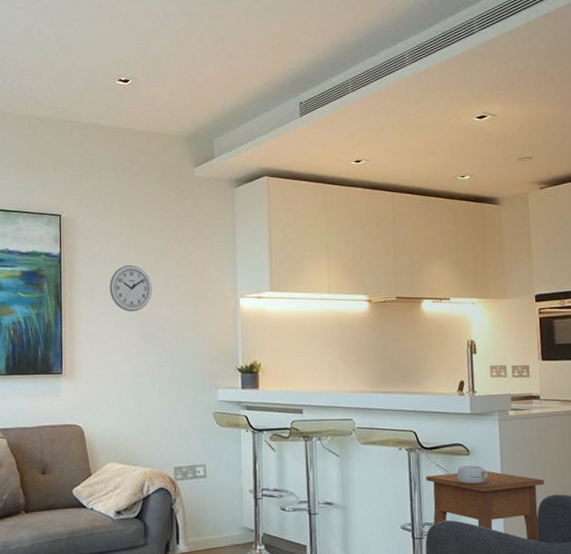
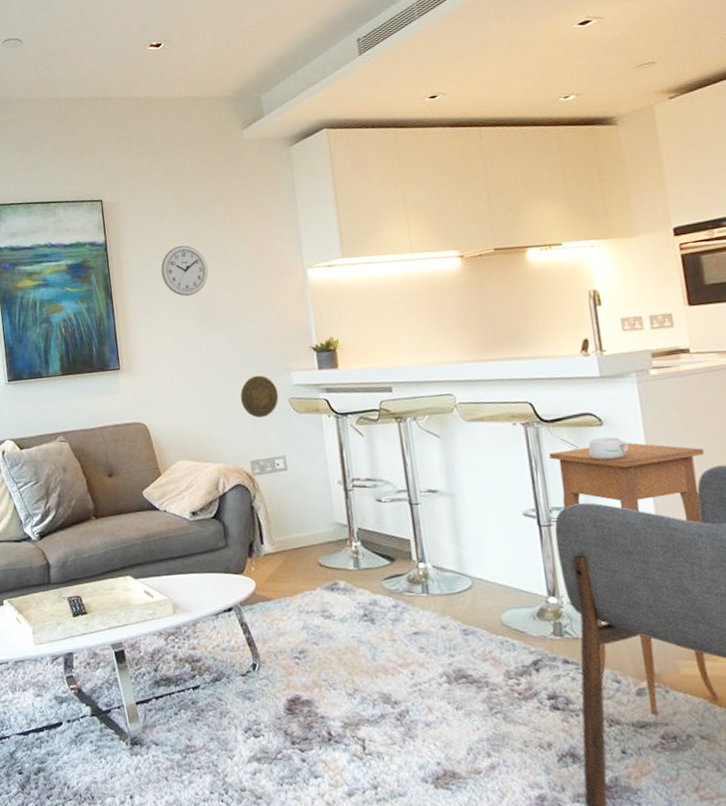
decorative plate: none [170,389,205,429] -> present [240,375,279,418]

